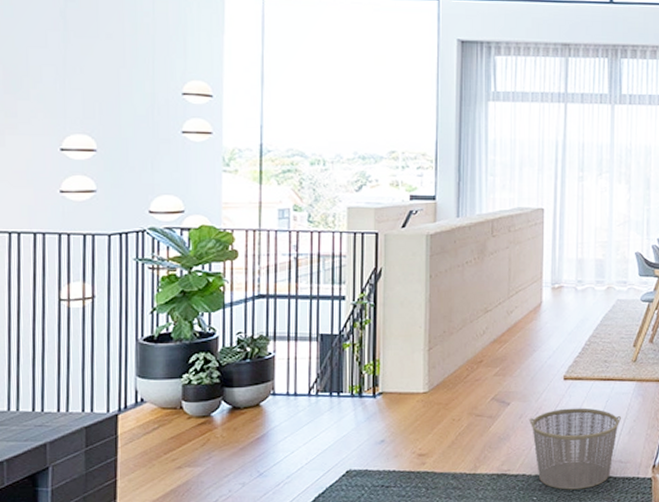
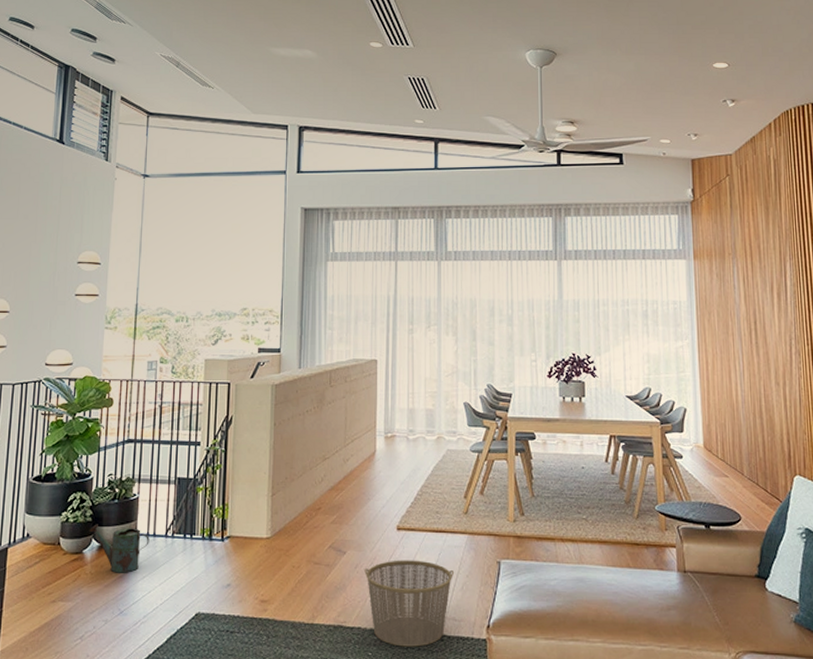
watering can: none [218,385,290,435] -> present [89,524,150,573]

